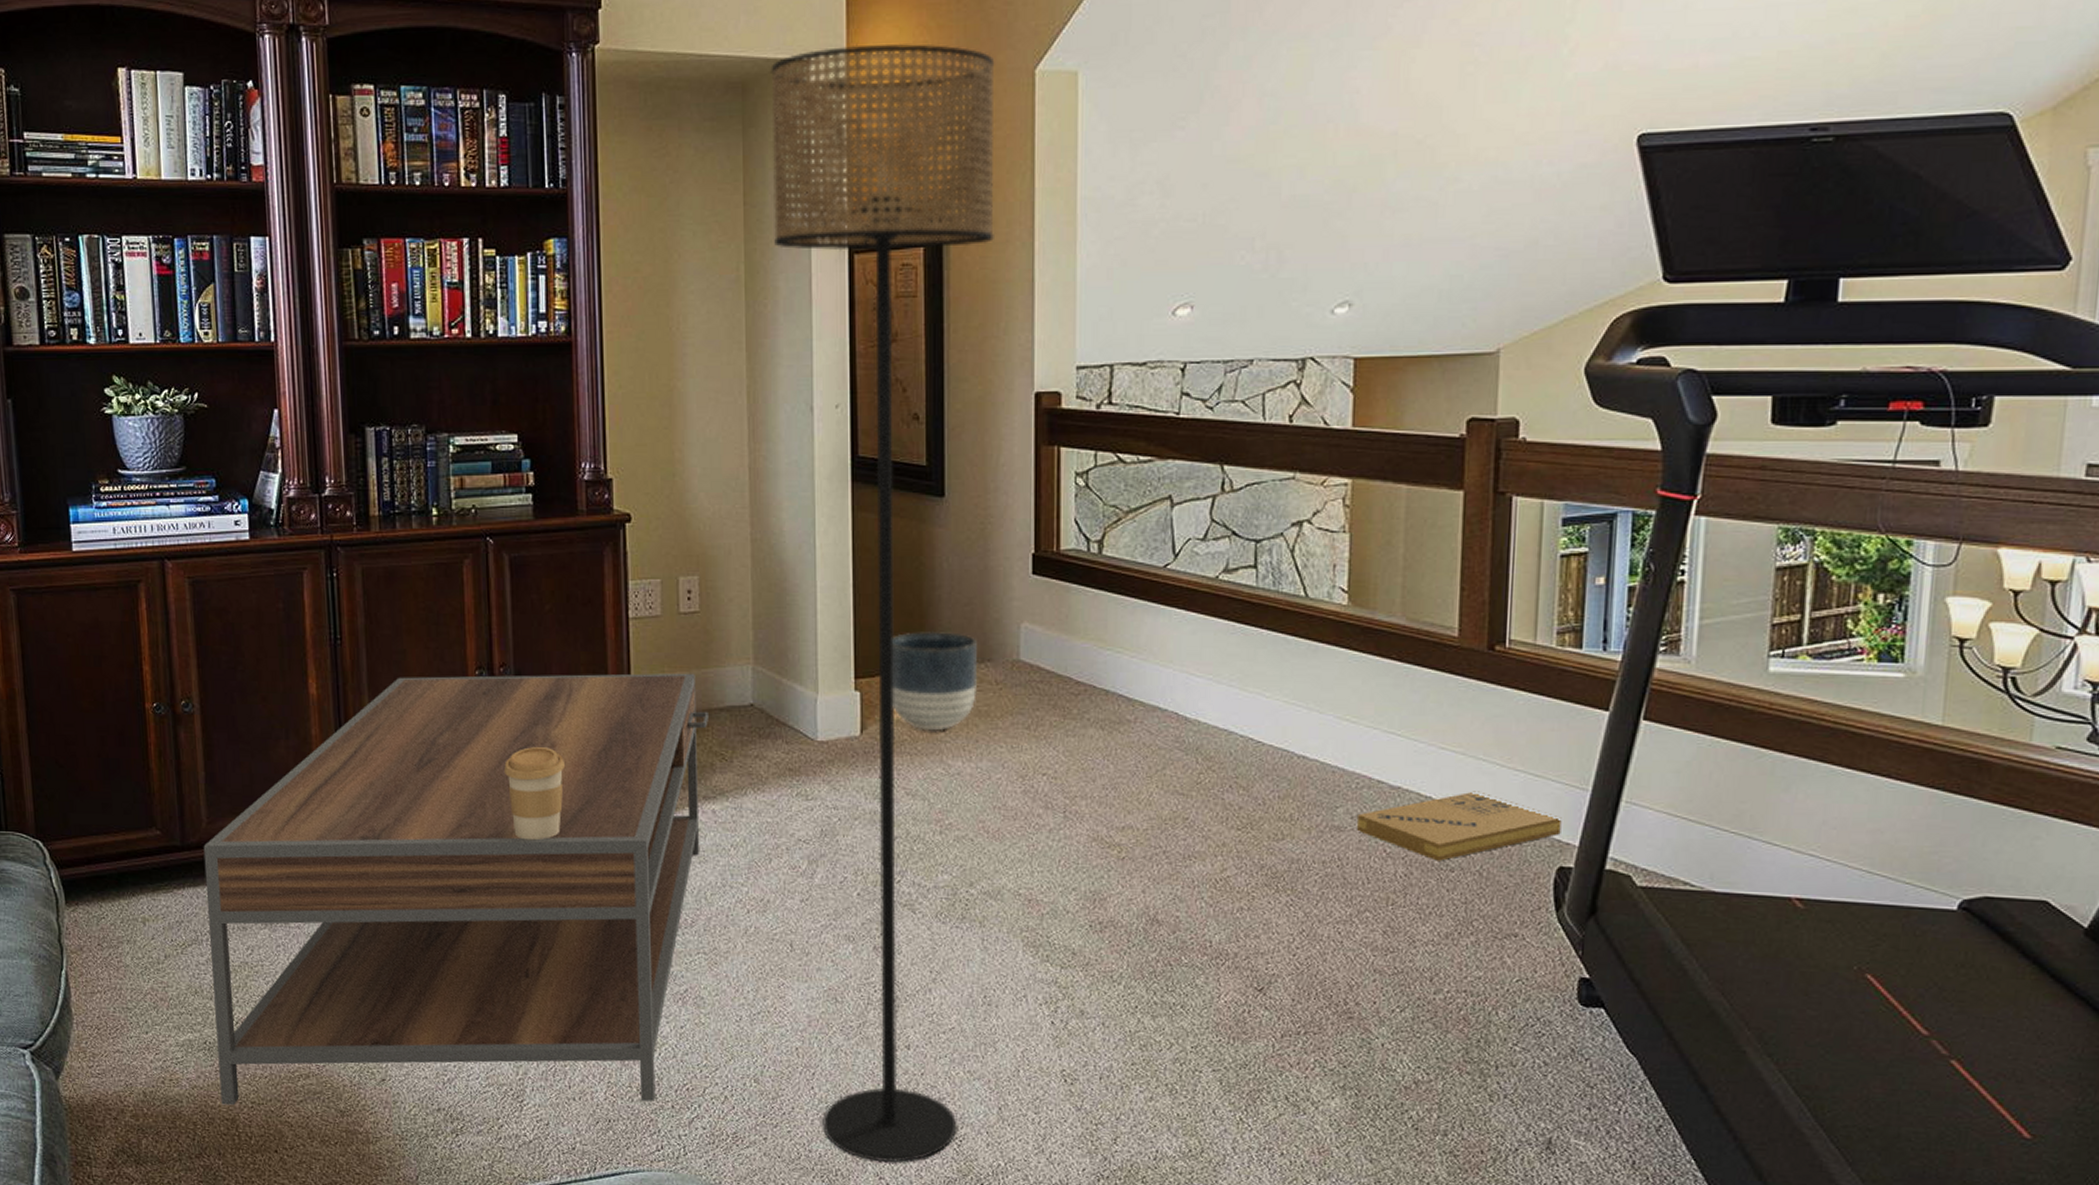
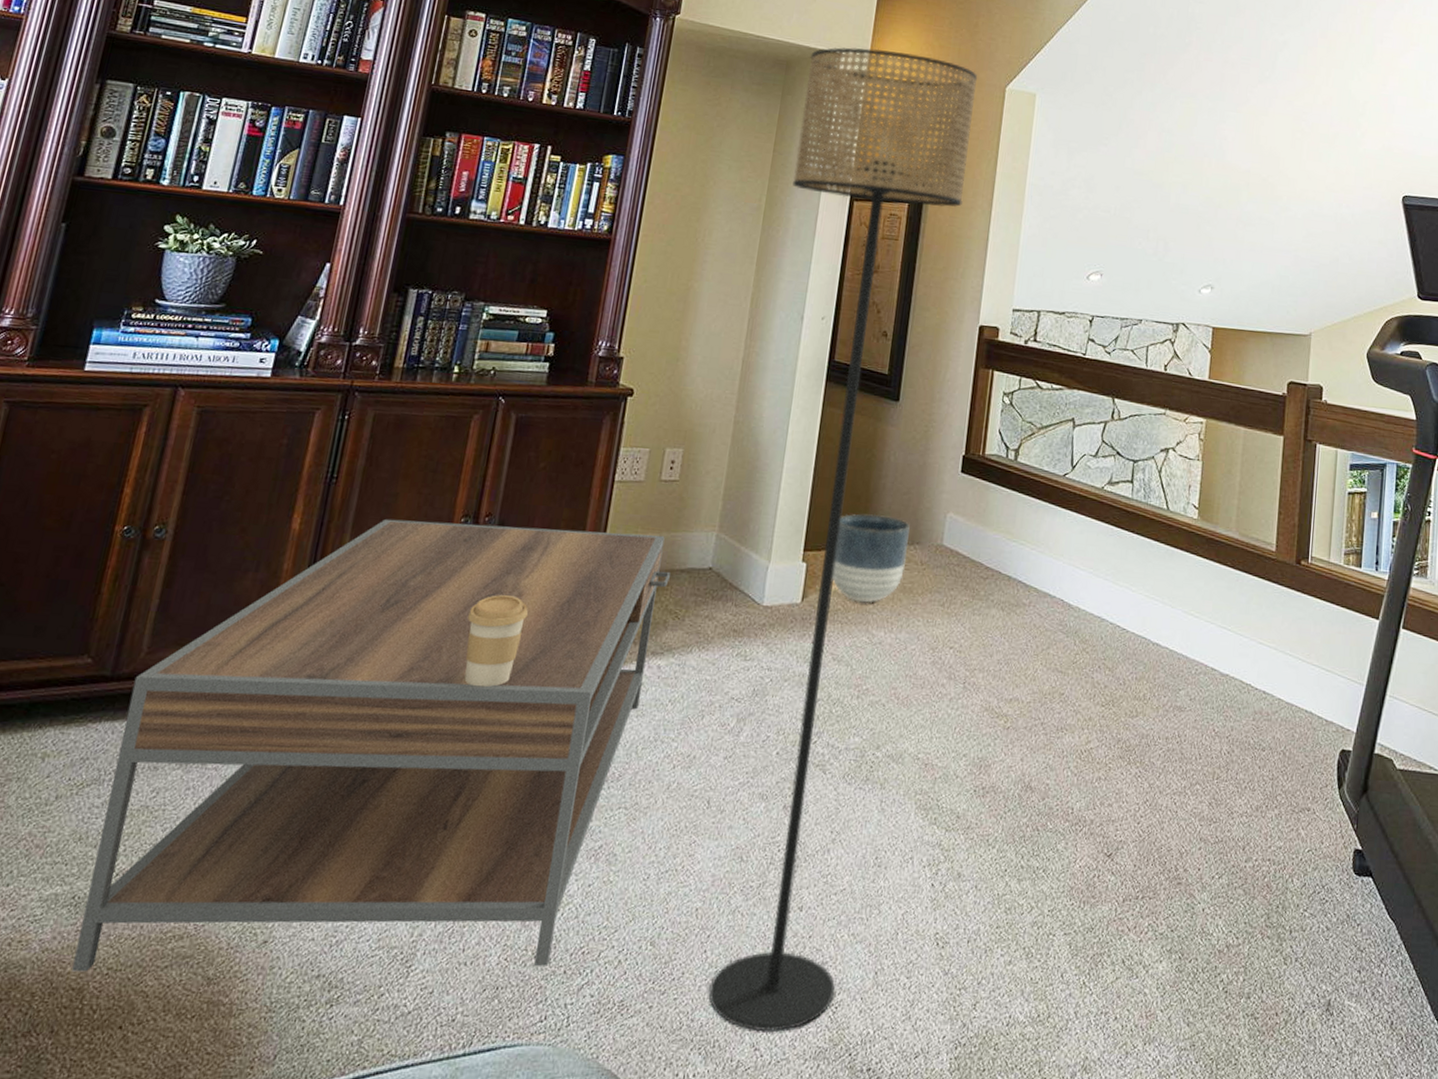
cardboard box: present [1357,791,1562,861] -> none [1194,681,1344,741]

